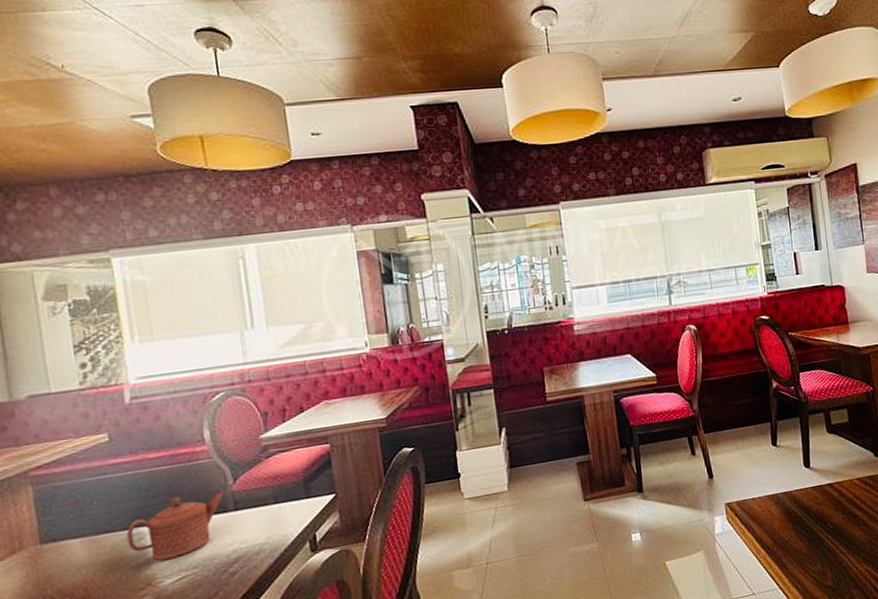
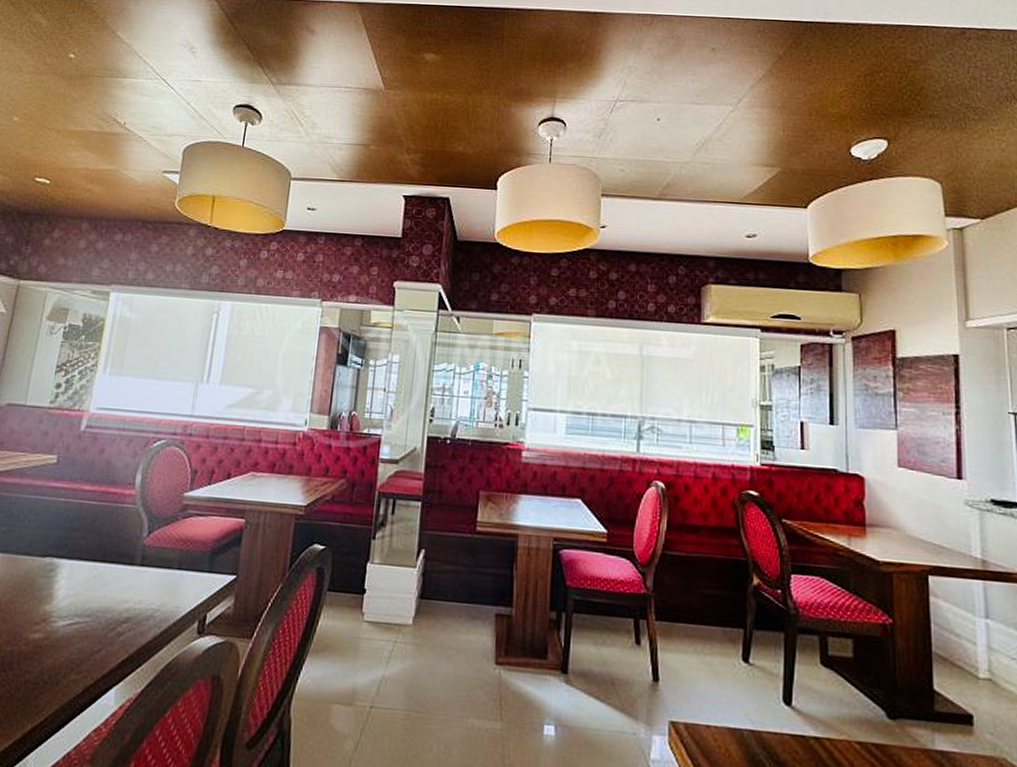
teapot: present [126,492,224,561] -> none [39,535,136,599]

